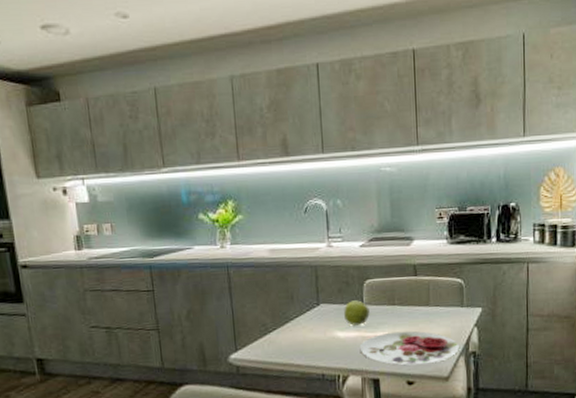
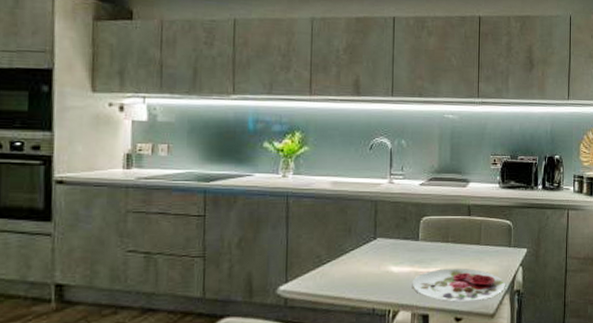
apple: present [343,300,370,326] -> none [398,236,424,261]

